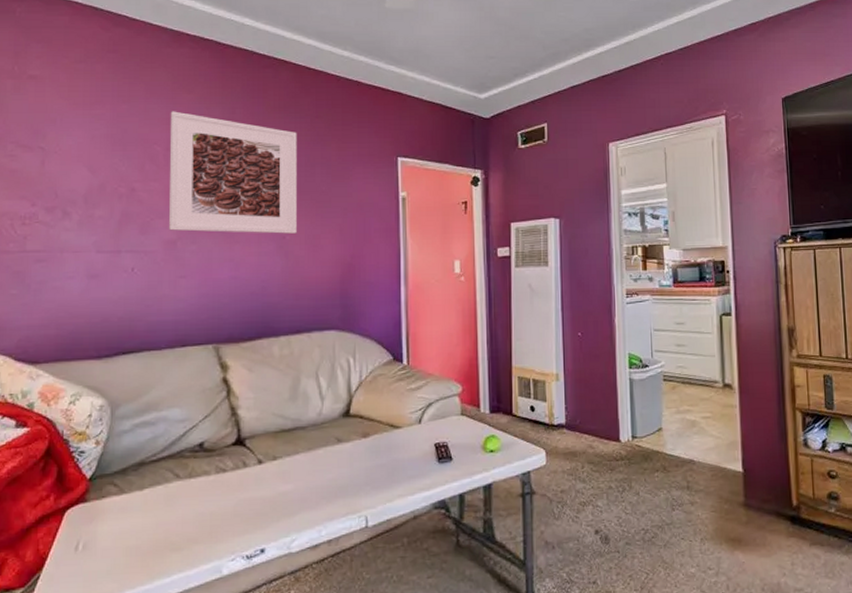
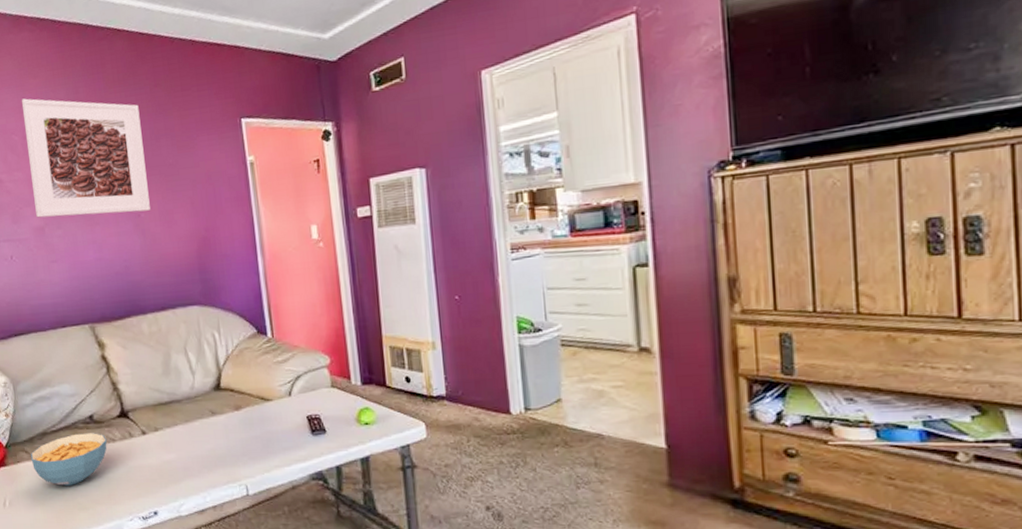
cereal bowl: none [119,462,216,523] -> present [30,433,107,486]

